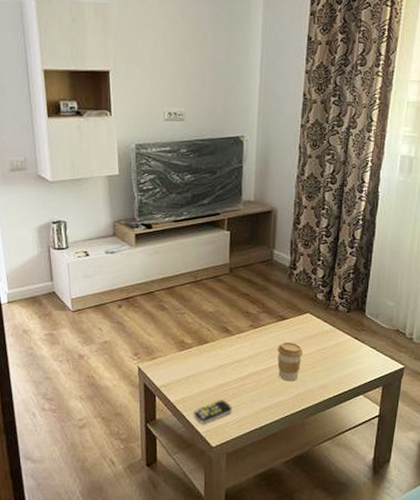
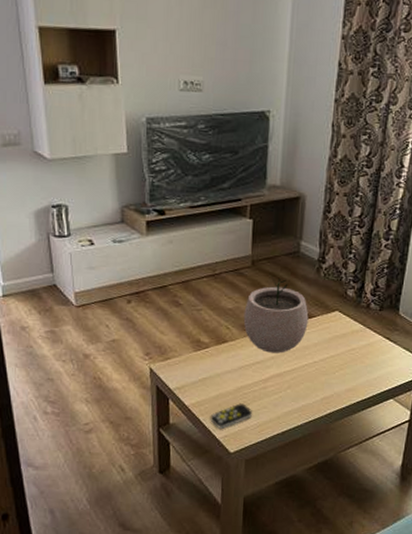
plant pot: none [223,283,283,353] -> present [243,277,309,353]
coffee cup: present [277,342,304,382] -> none [302,342,331,385]

